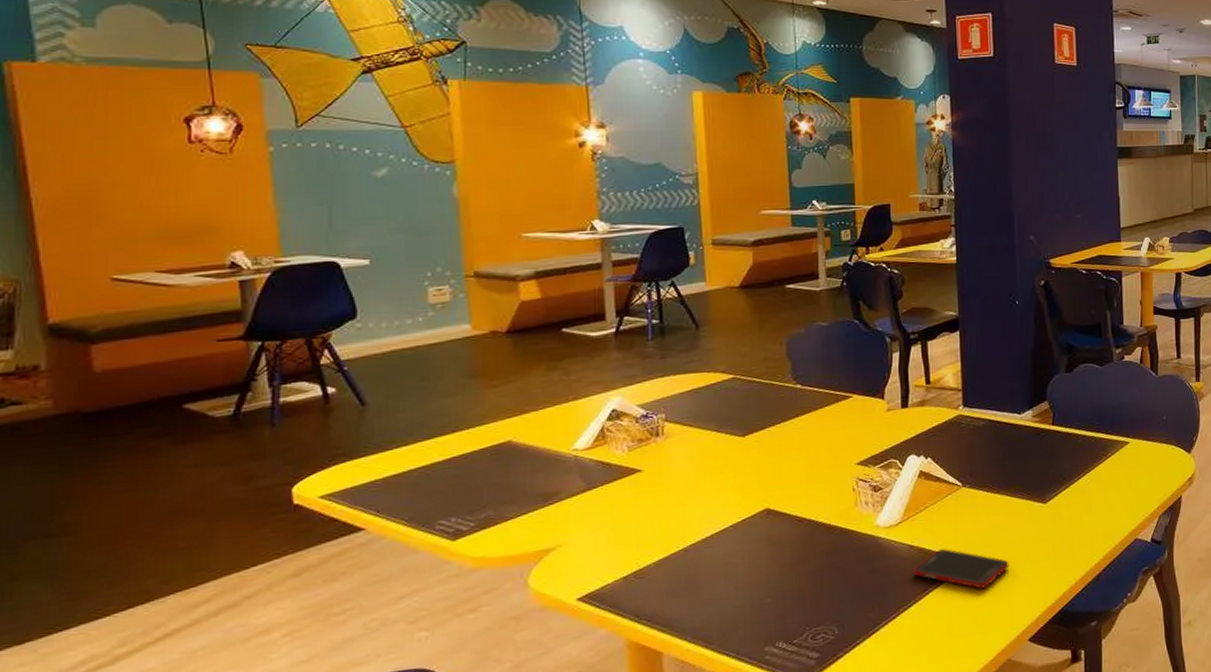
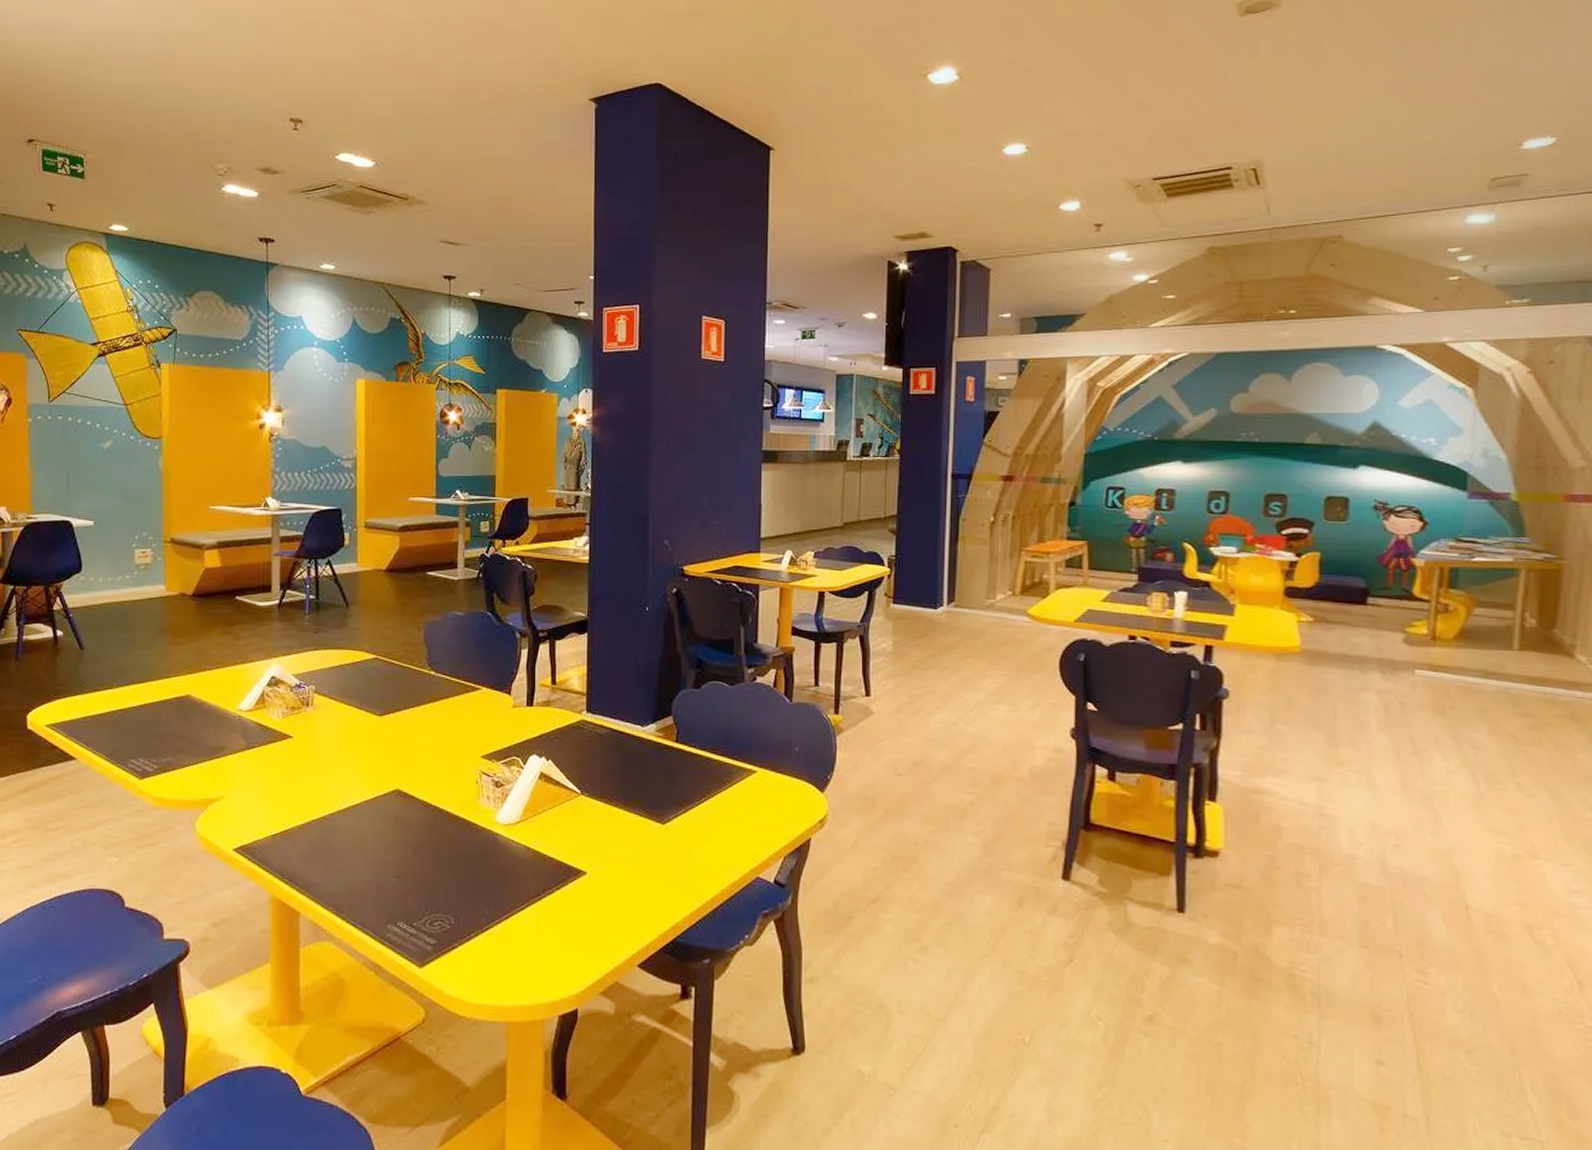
cell phone: present [914,548,1009,589] -> none [528,855,623,903]

